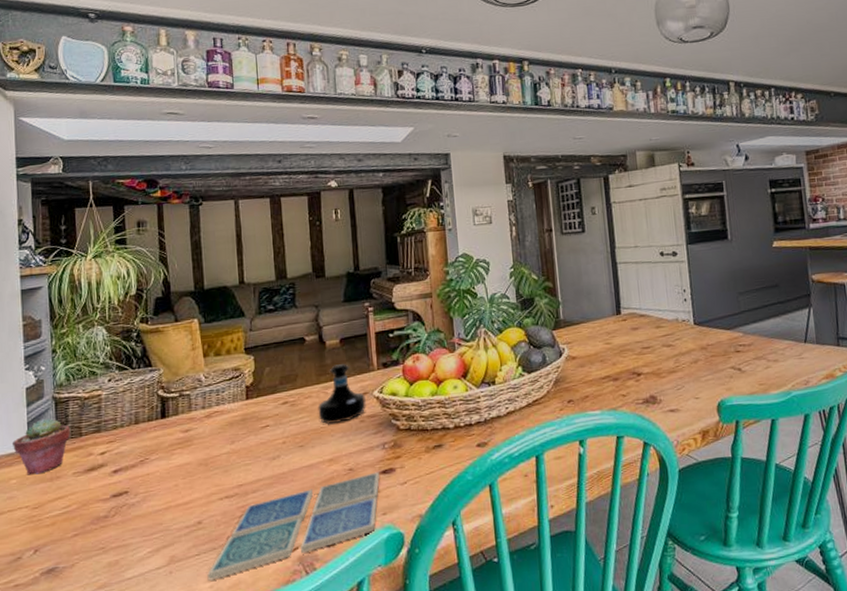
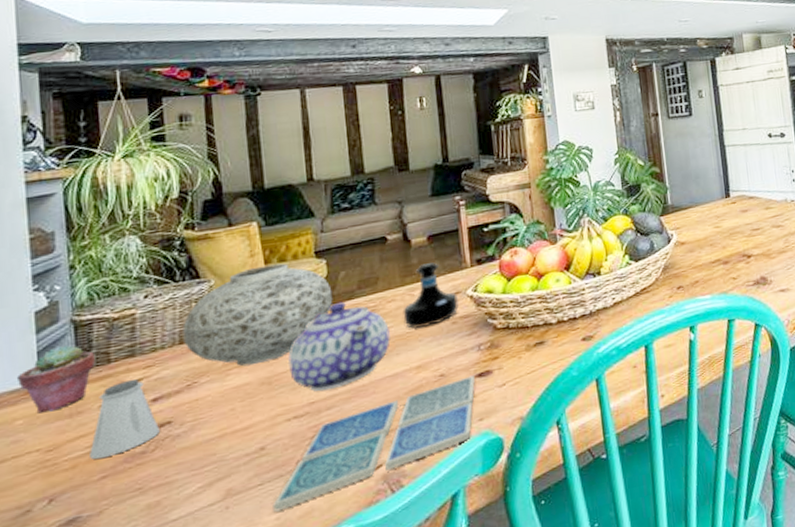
saltshaker: none [65,452,119,519] -> present [90,379,160,459]
vase: none [138,357,259,448] -> present [182,263,333,367]
teapot: none [221,395,307,476] -> present [288,301,390,392]

